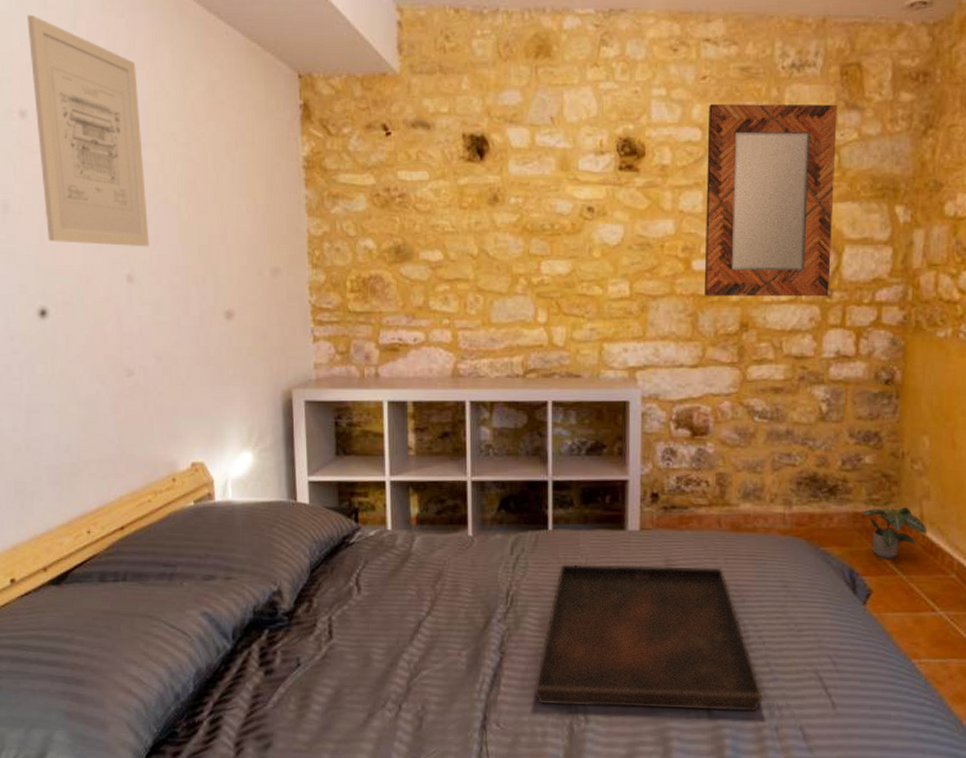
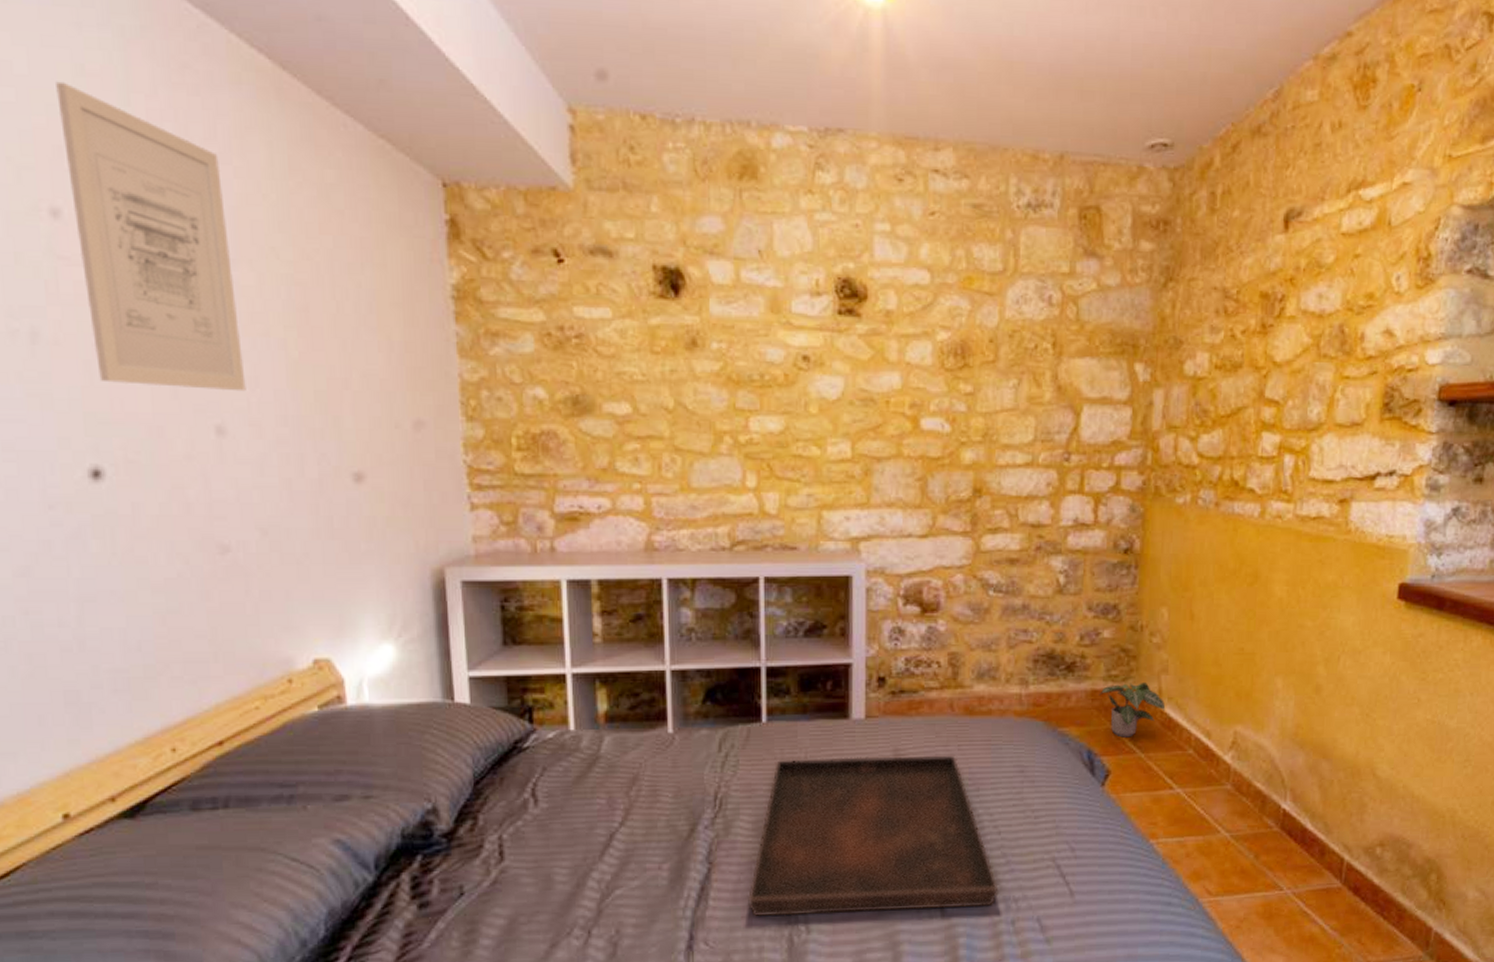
home mirror: present [704,104,837,297] -> none [933,244,1075,460]

